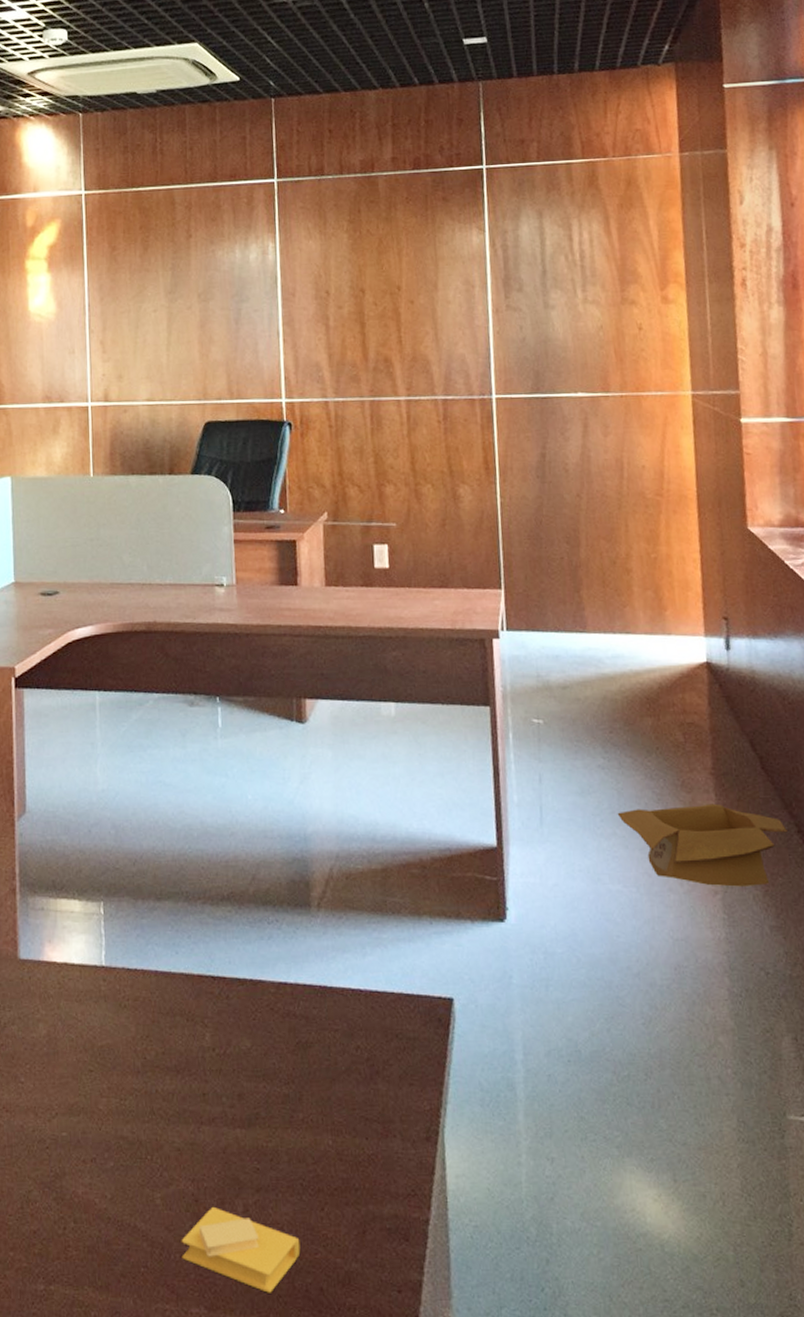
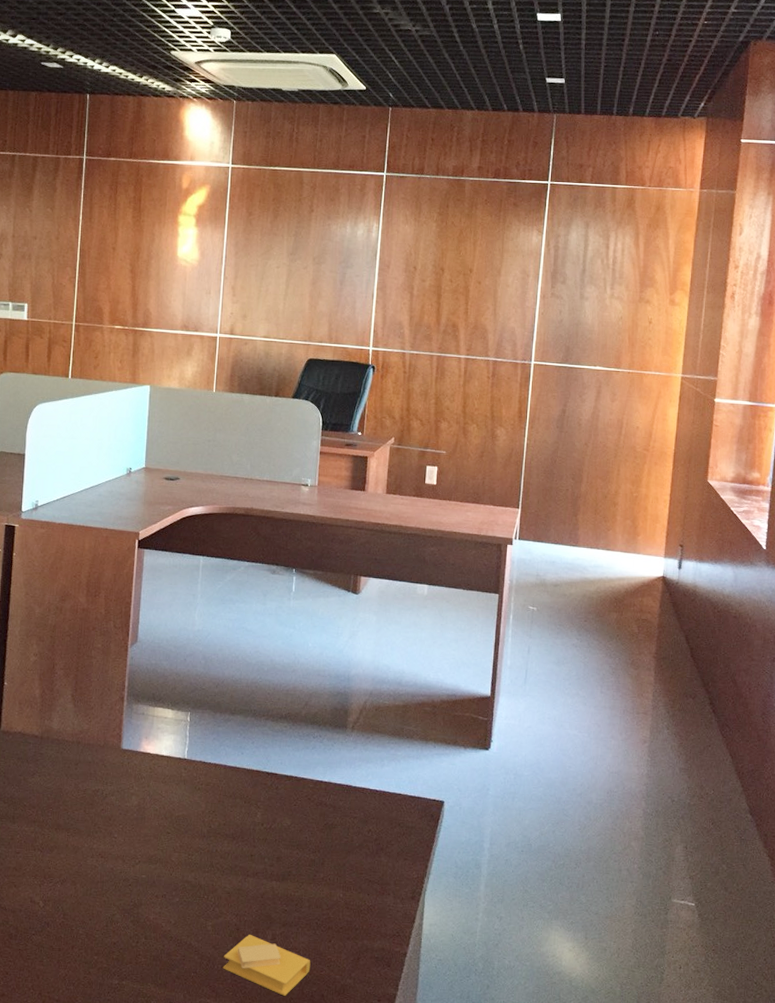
cardboard box: present [617,803,788,887] -> none [581,677,703,739]

